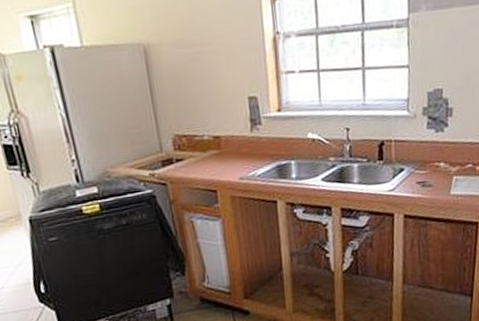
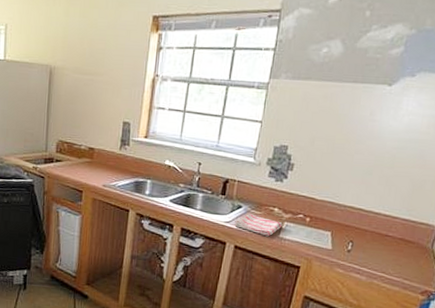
dish towel: none [399,175,452,198] -> present [234,214,283,237]

